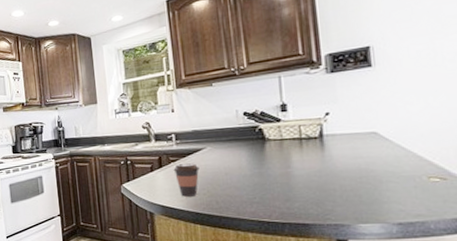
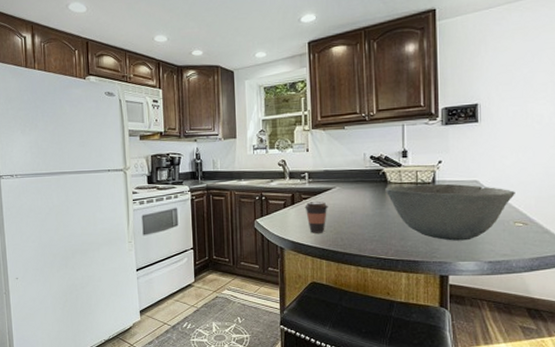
bowl: none [263,137,427,201] -> present [385,183,515,241]

